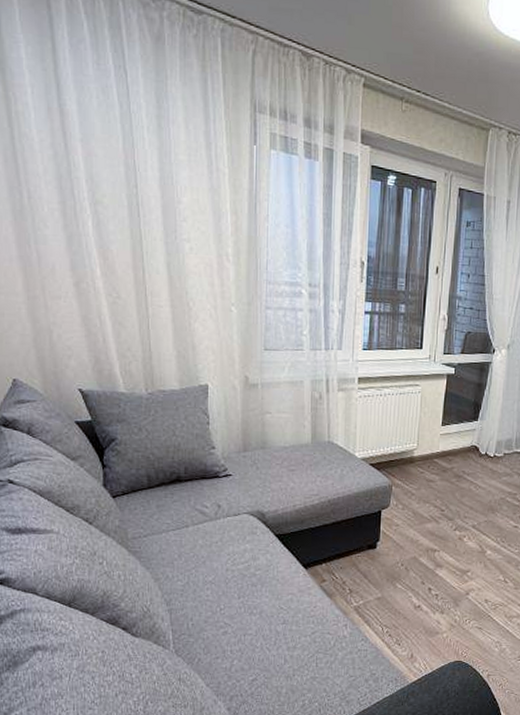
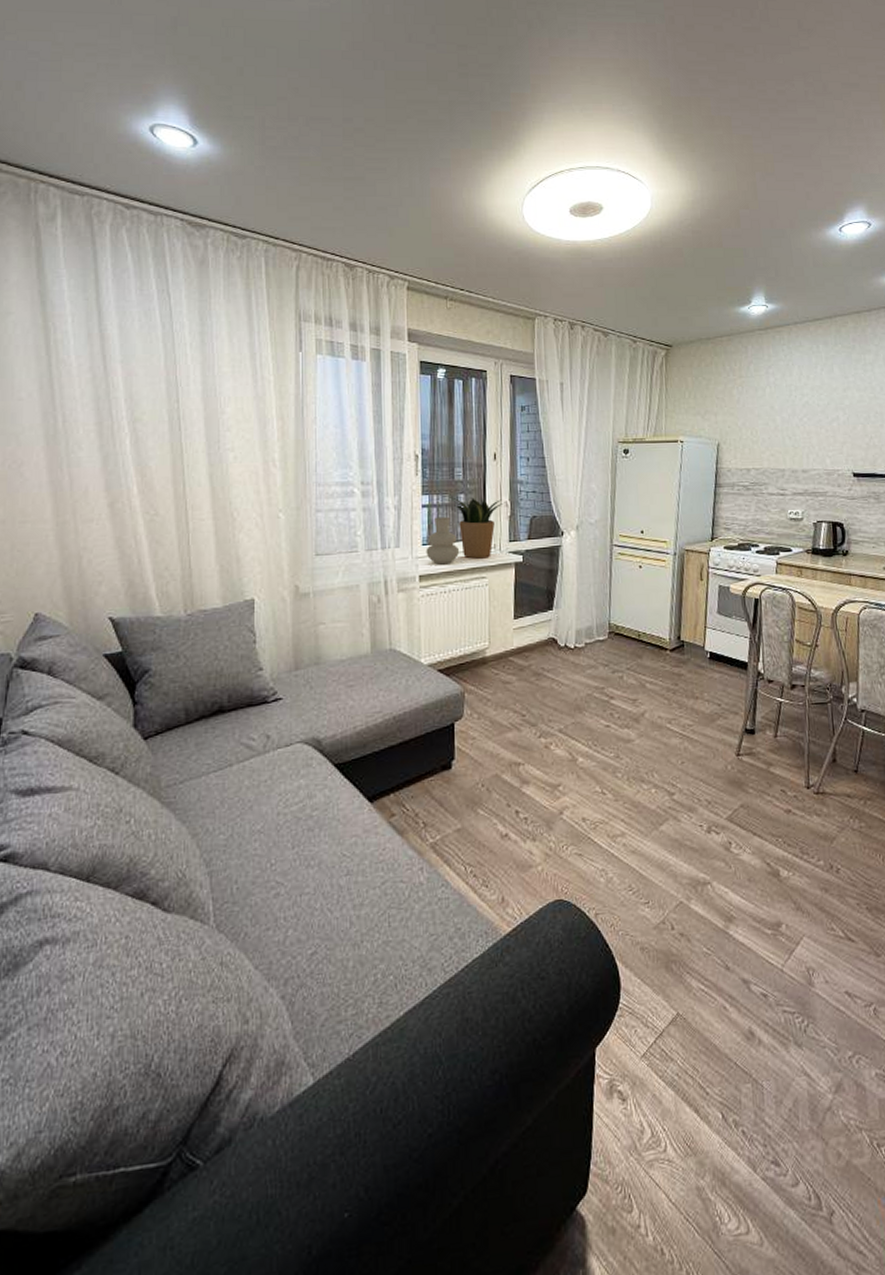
vase: none [365,324,397,370] -> present [426,516,460,565]
potted plant: none [390,305,444,368] -> present [448,496,506,559]

